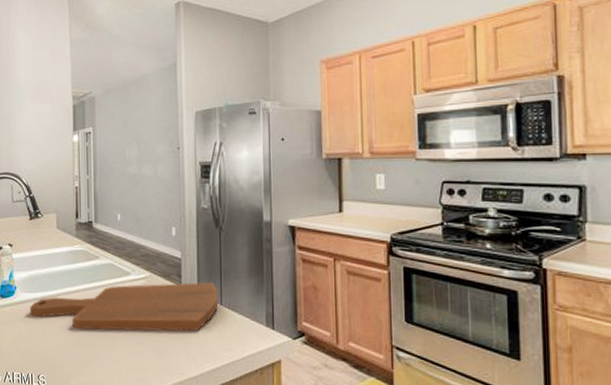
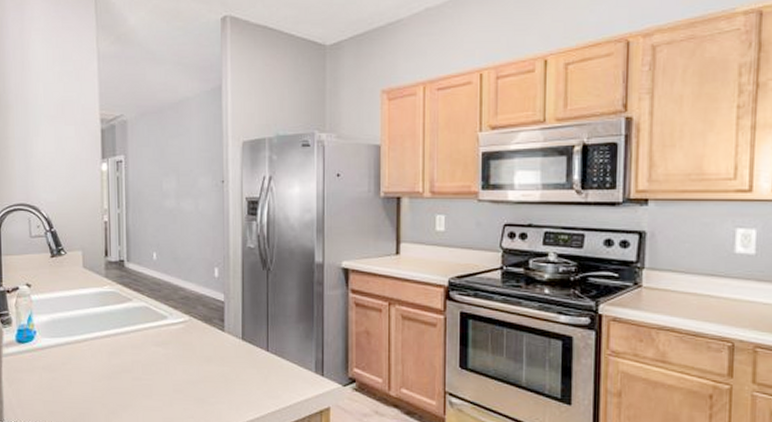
cutting board: present [30,282,218,331] -> none [52,326,265,378]

